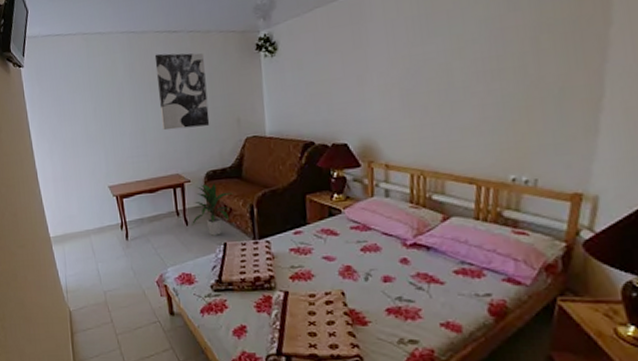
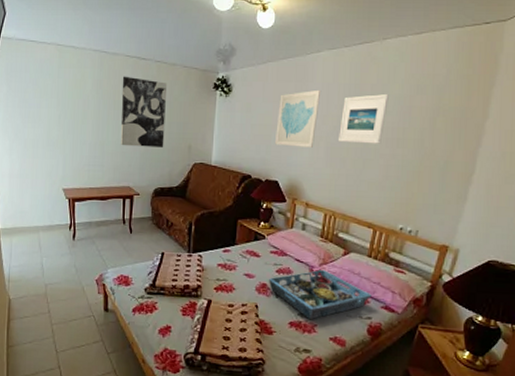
indoor plant: present [192,183,233,236] -> none [135,198,176,245]
wall art: none [335,28,385,102] -> present [275,89,322,148]
serving tray: none [353,241,488,304] -> present [269,269,372,320]
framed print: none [414,18,473,86] -> present [339,93,390,144]

